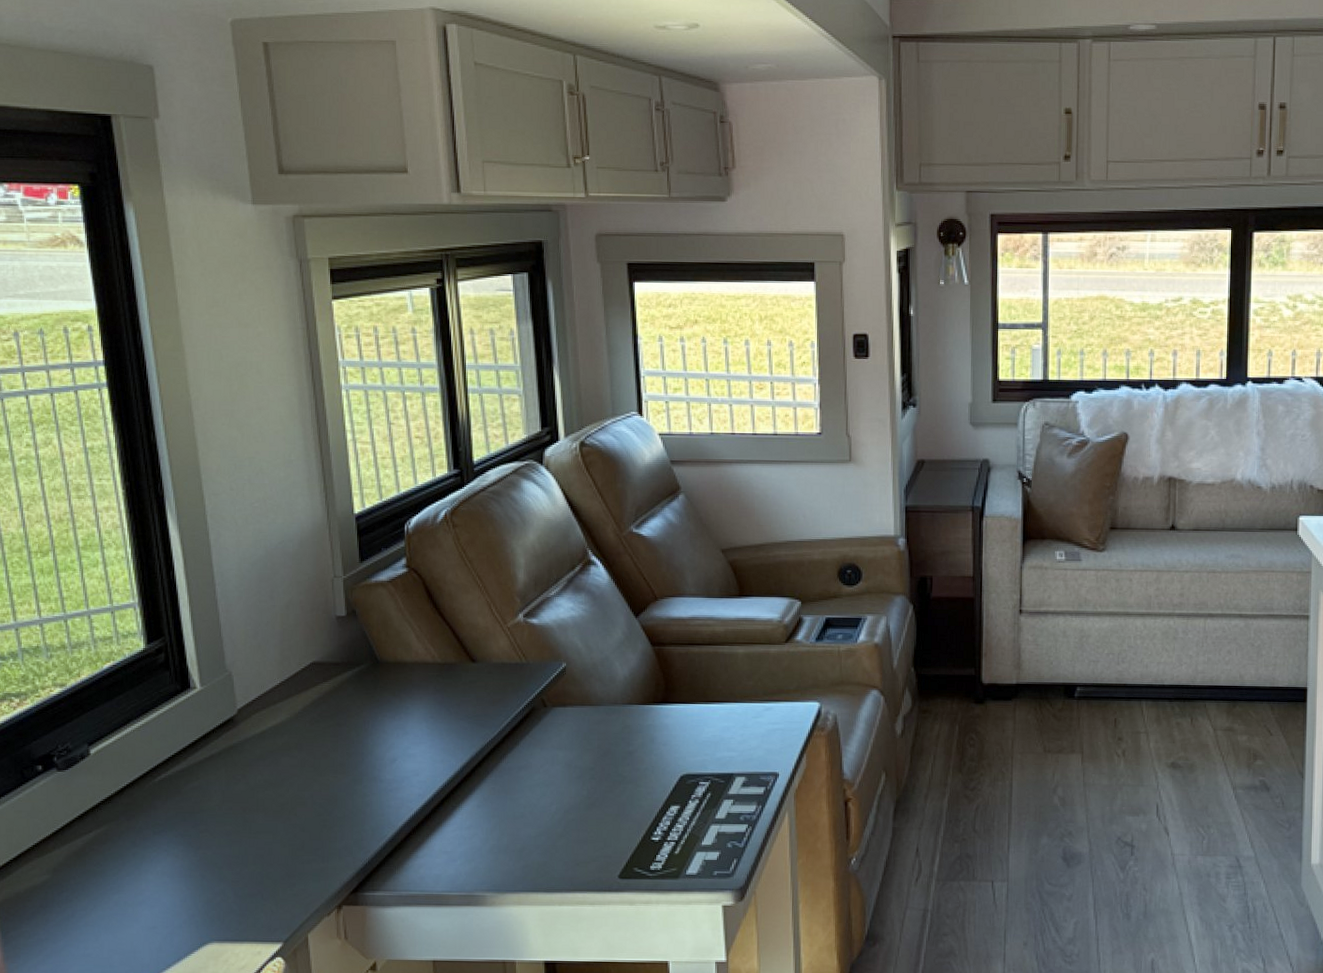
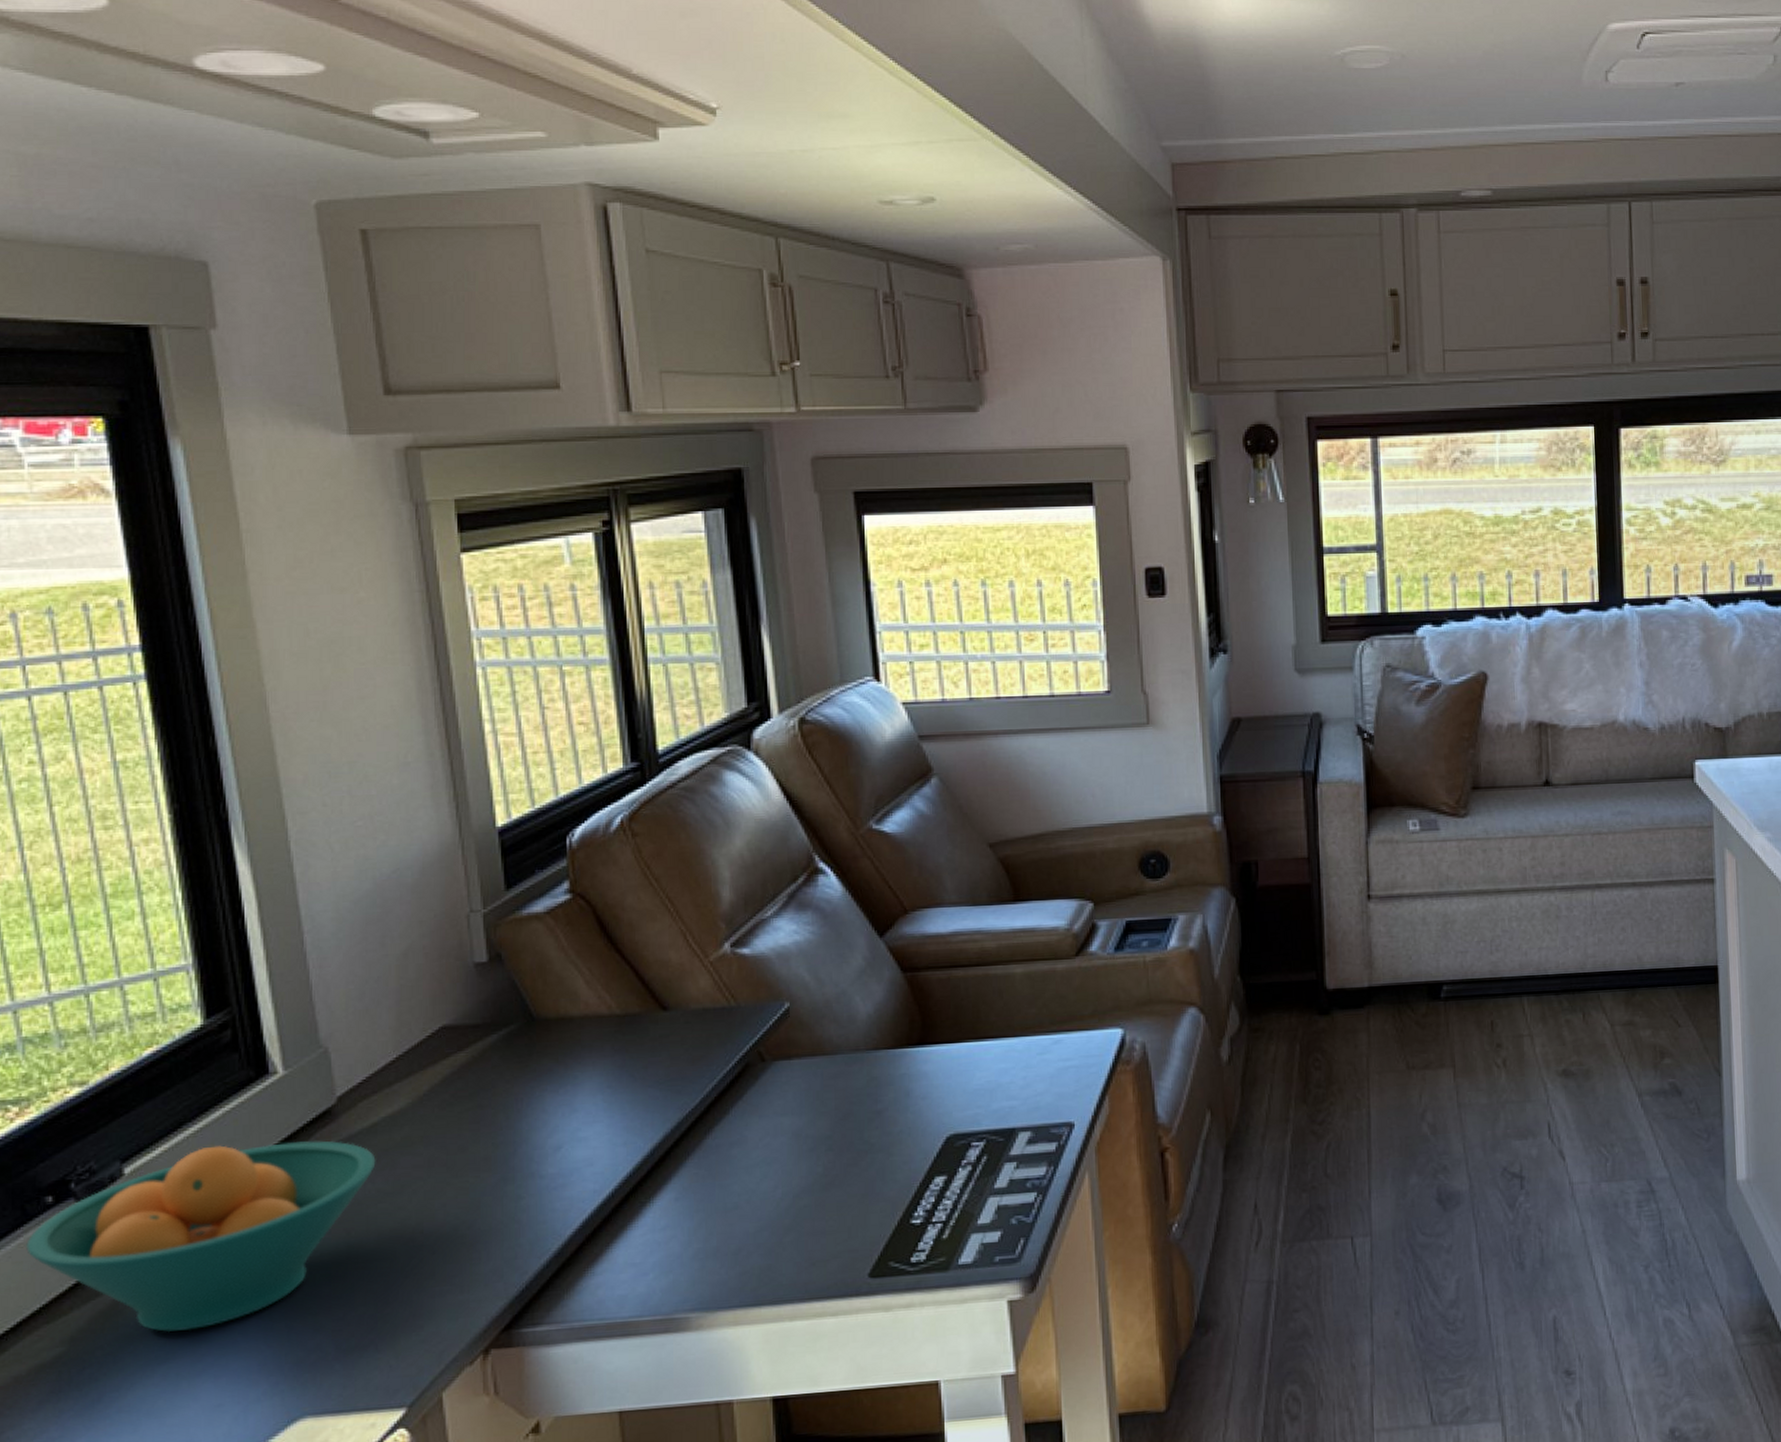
fruit bowl: none [23,738,264,872] -> present [25,1140,376,1333]

